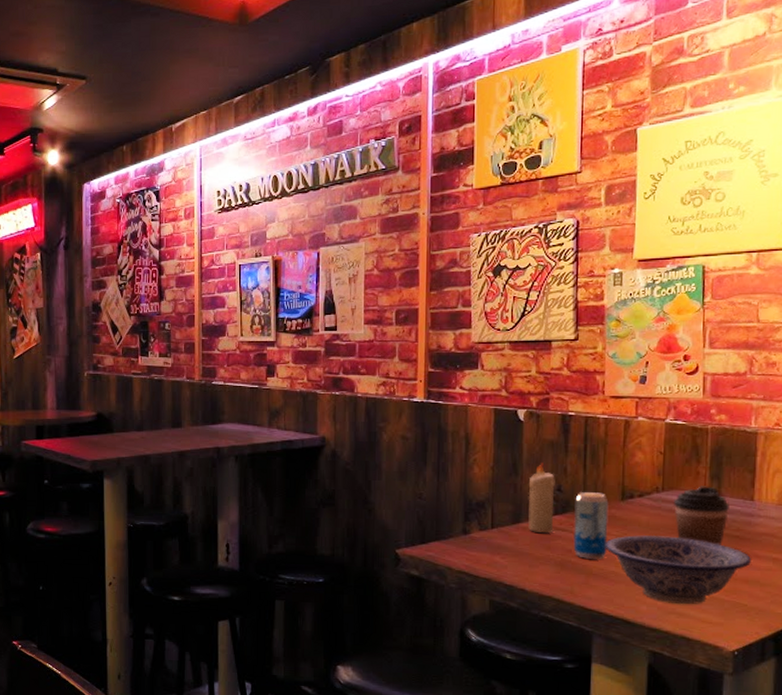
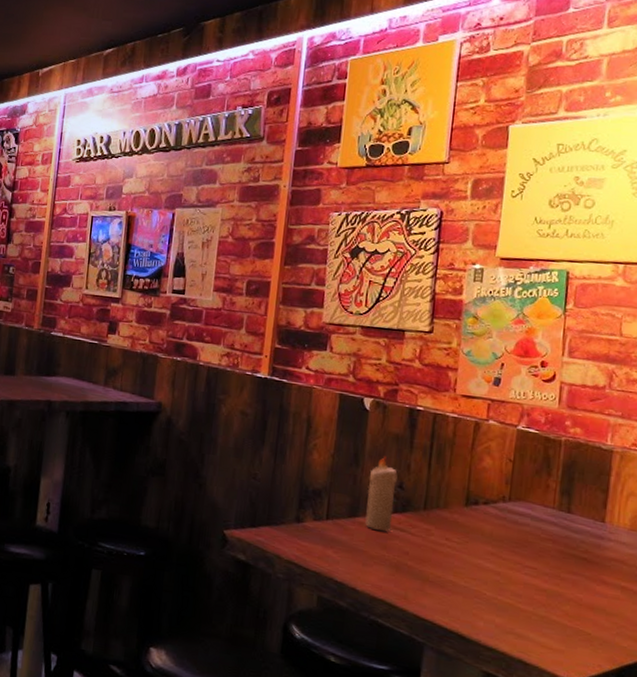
beverage can: present [573,492,609,559] -> none [411,492,452,566]
bowl: present [604,535,751,605] -> none [444,544,598,627]
coffee cup: present [674,486,729,545] -> none [520,500,579,566]

